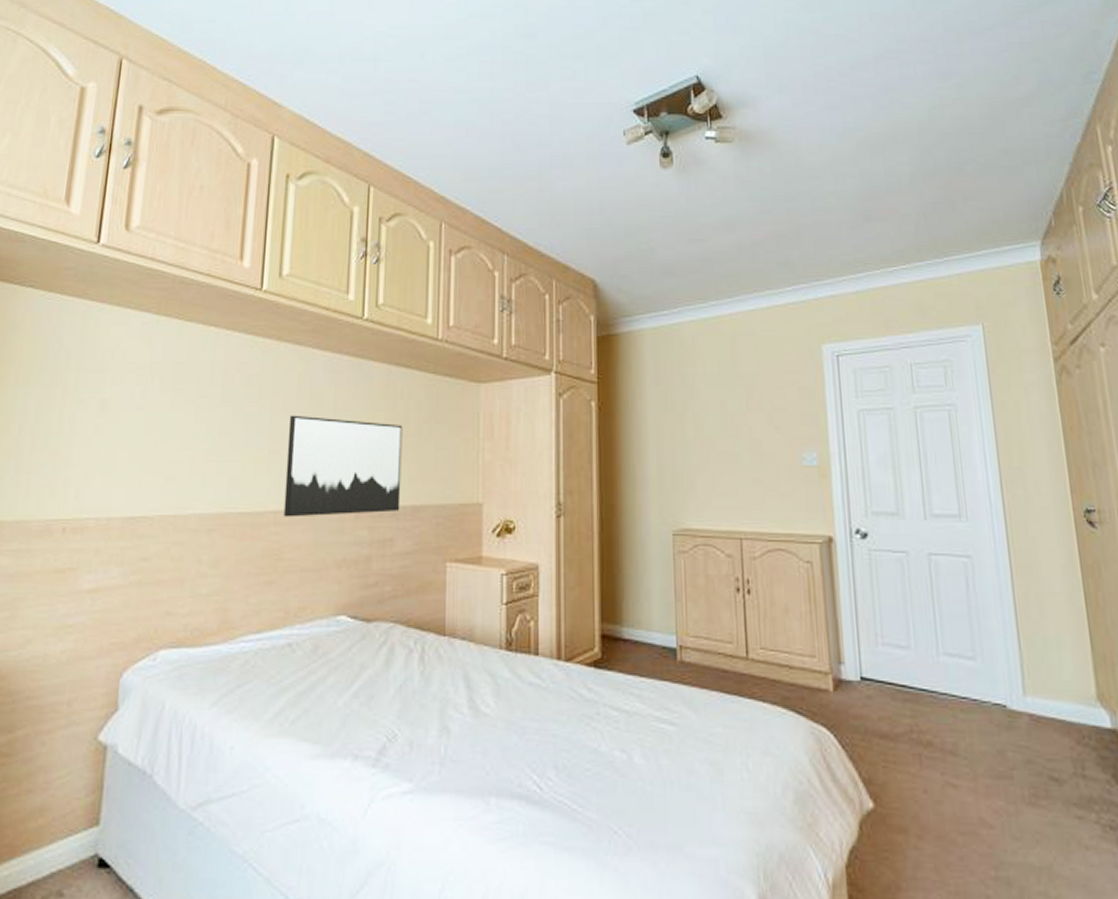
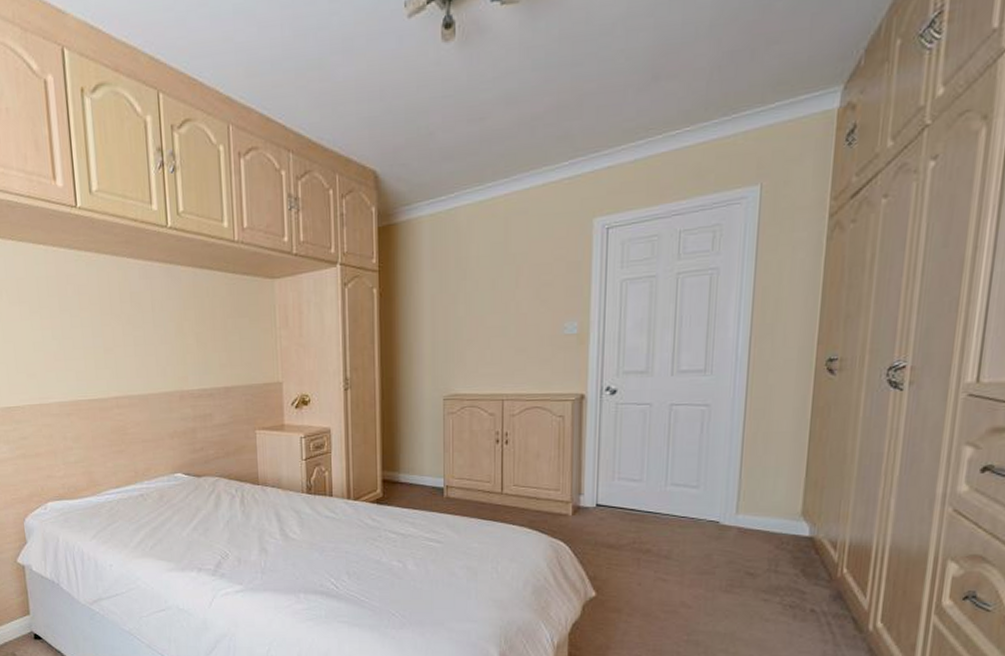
wall art: present [283,415,403,517] -> none [116,317,215,402]

